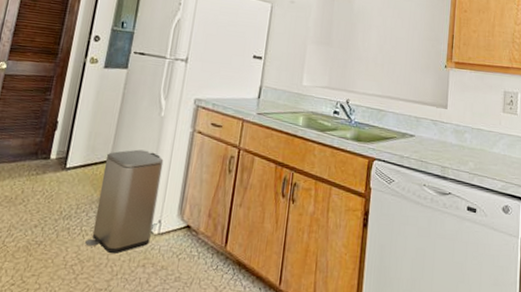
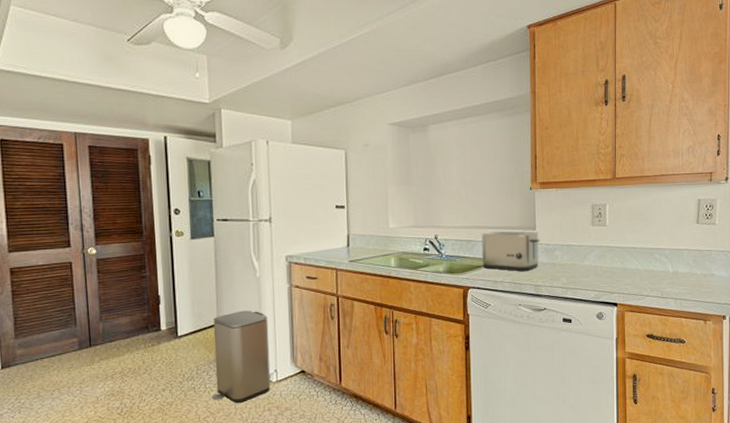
toaster: none [391,103,450,150] -> present [482,230,540,272]

